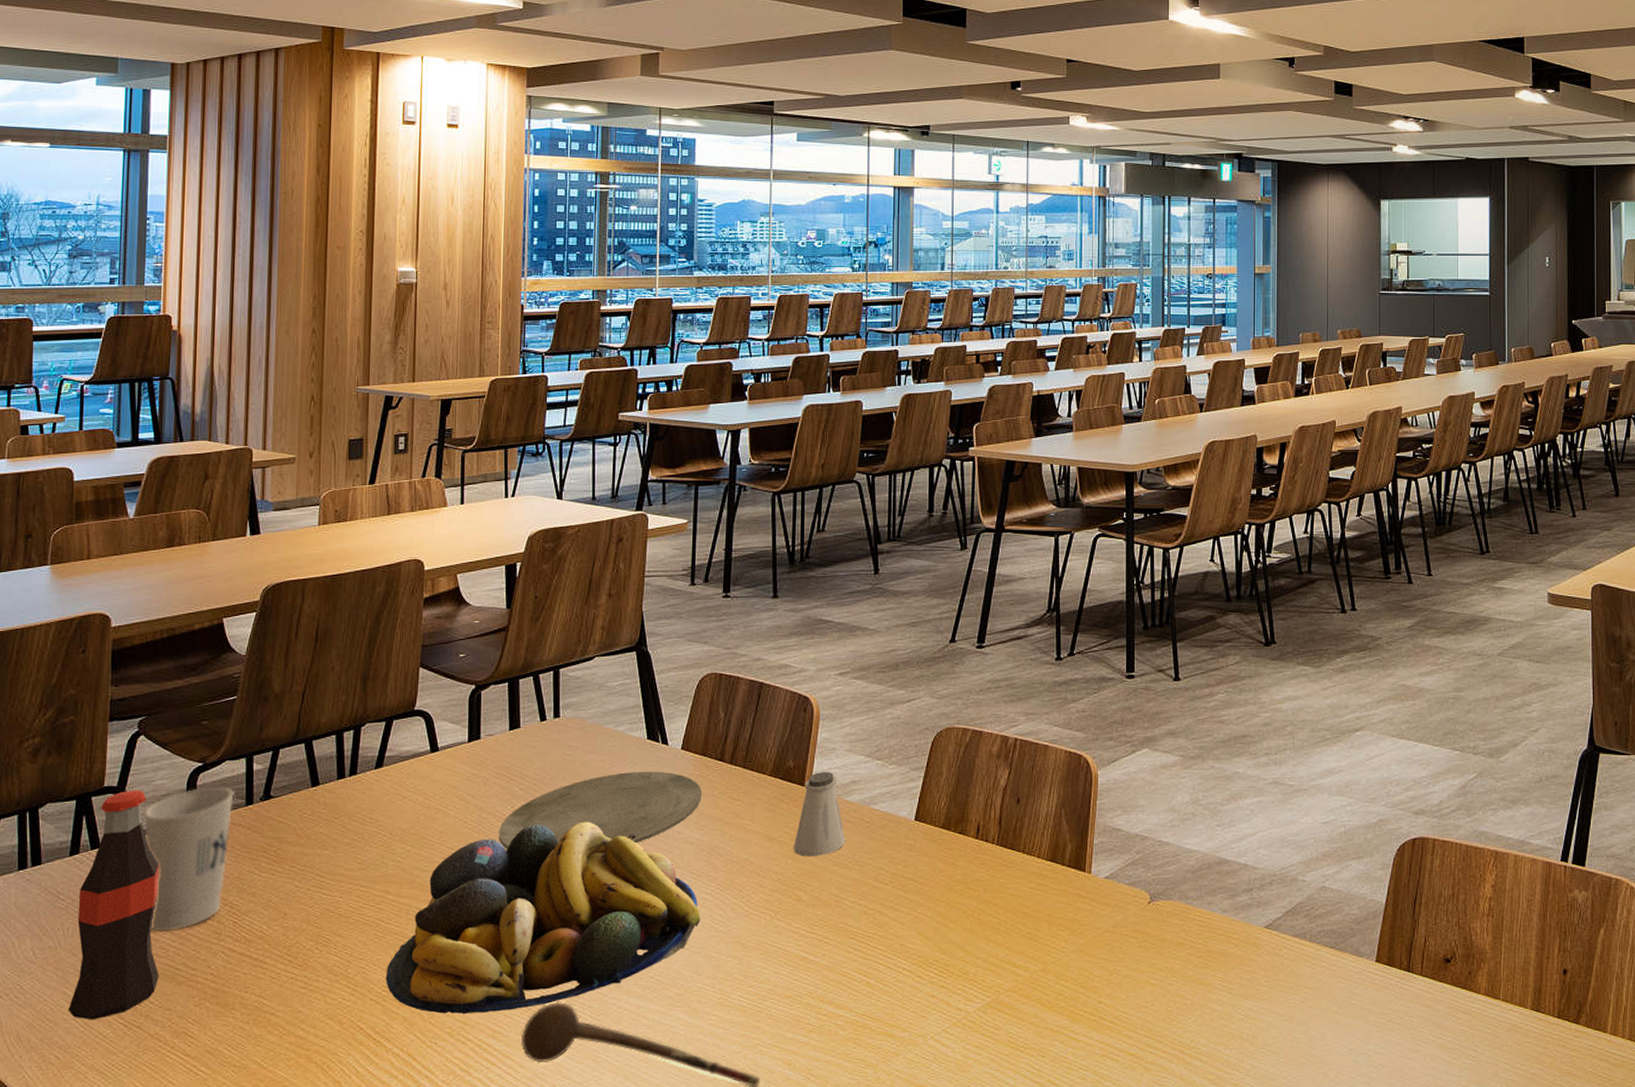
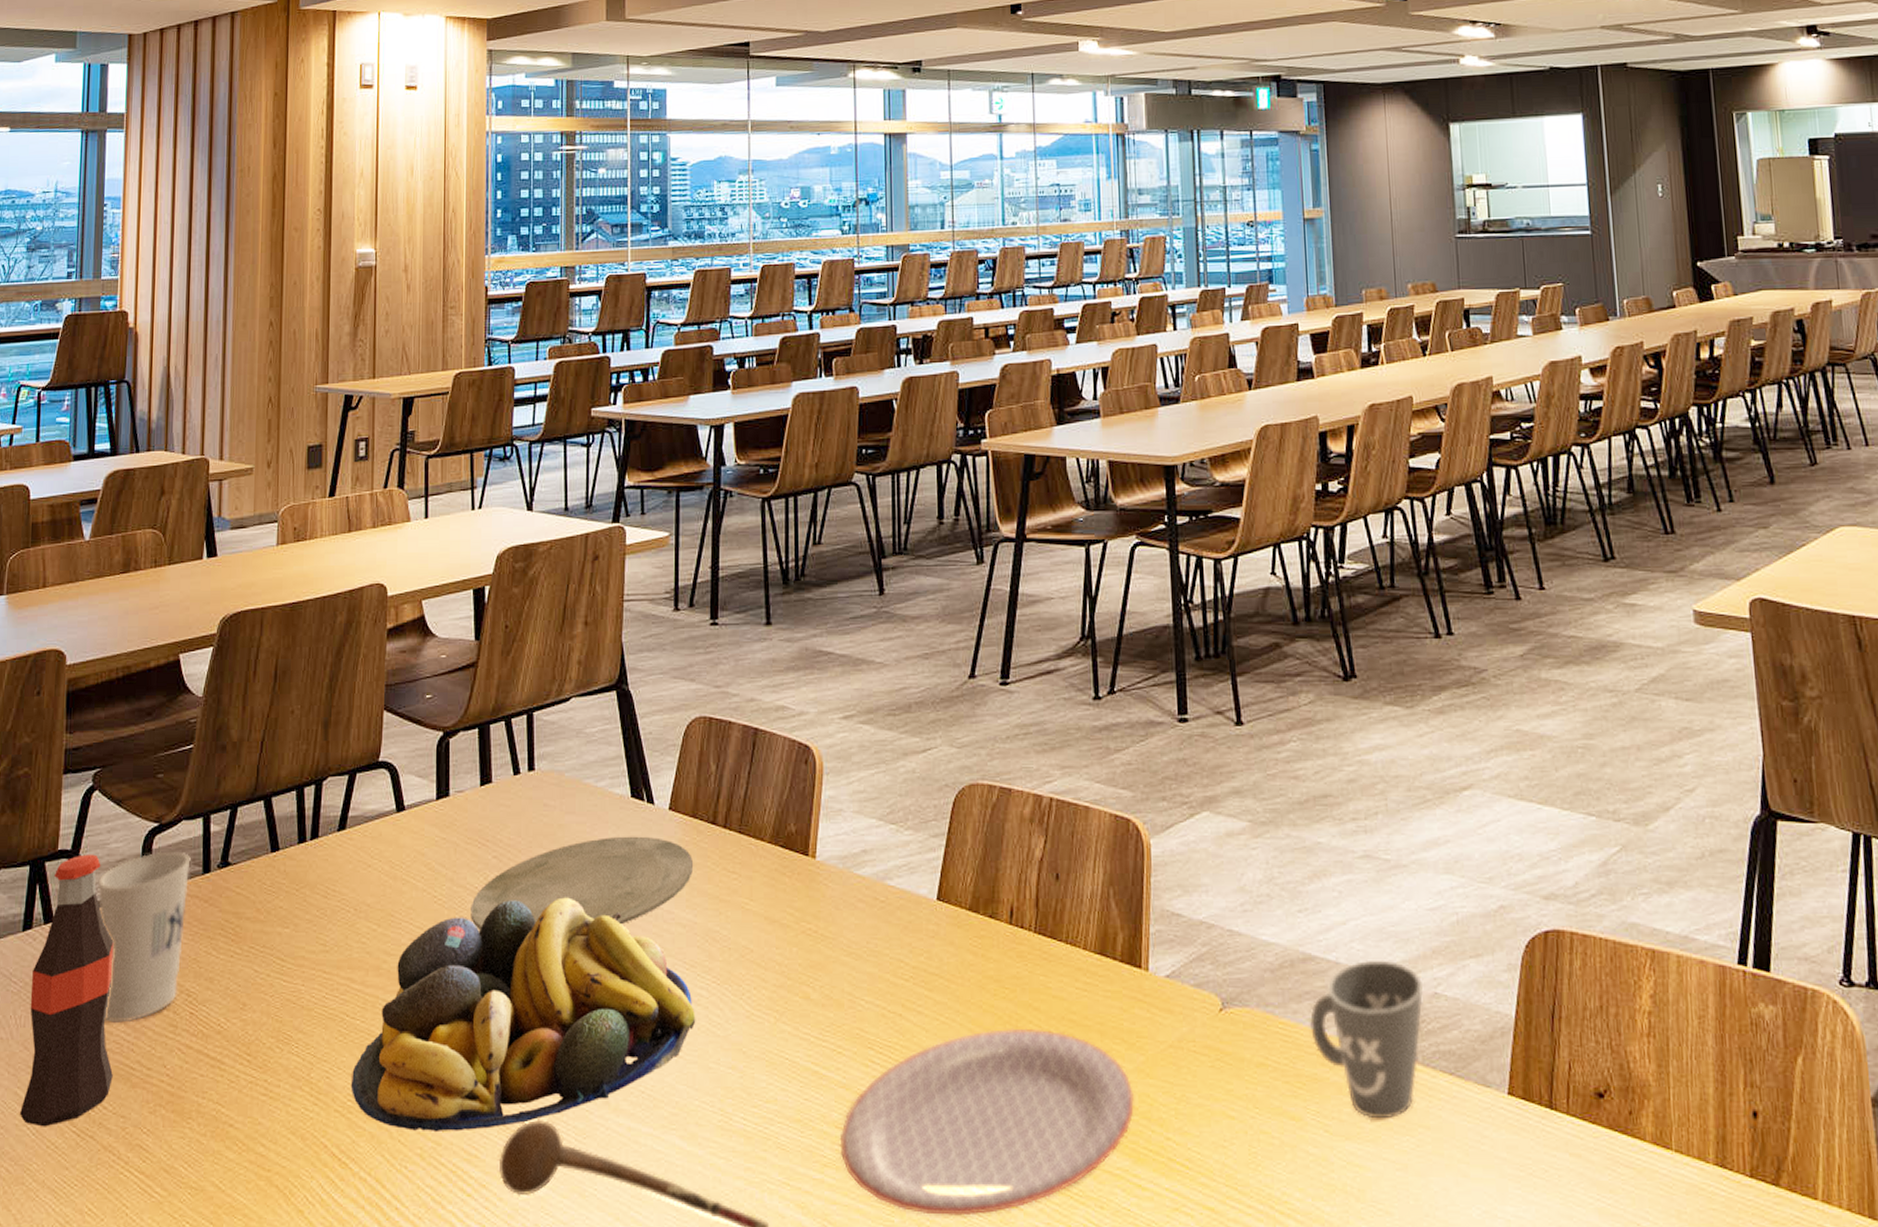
saltshaker: present [793,771,846,857] -> none [798,837,859,945]
plate: none [823,920,1075,1067] -> present [839,1028,1135,1216]
mug: none [1221,862,1315,983] -> present [1310,959,1424,1119]

